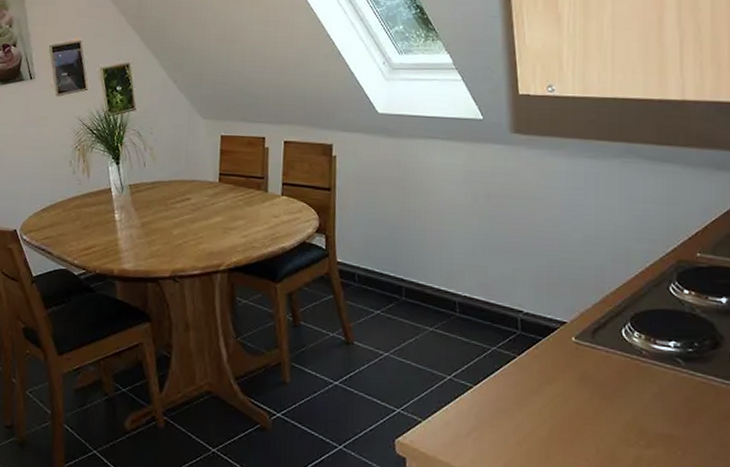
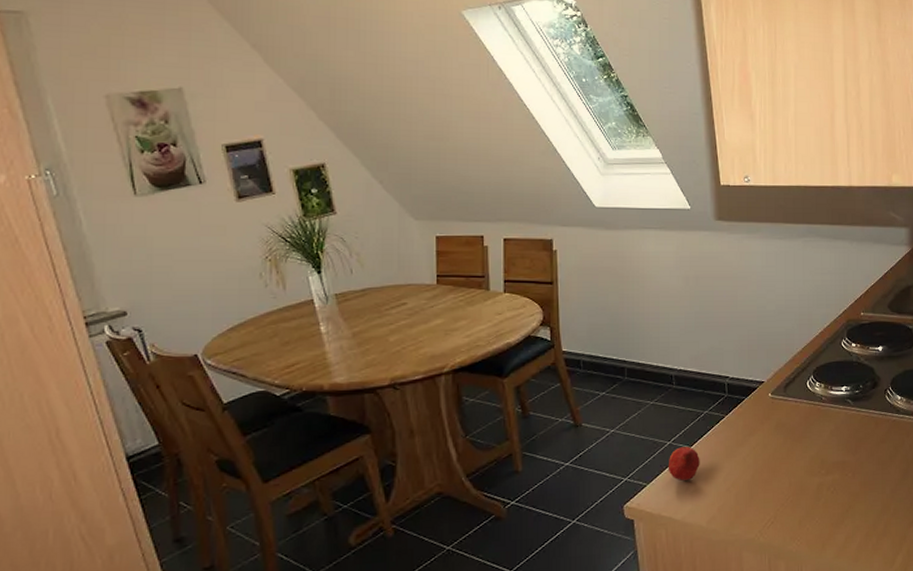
fruit: none [447,384,485,424] -> present [668,447,700,481]

